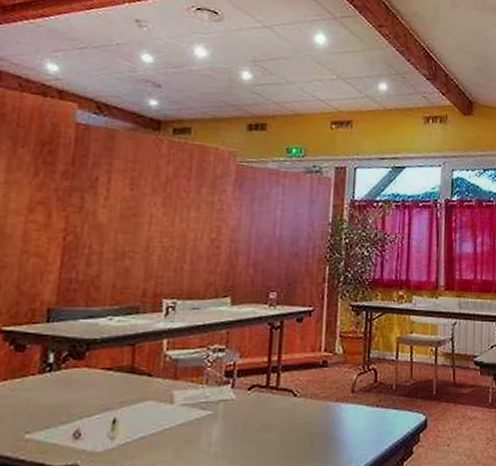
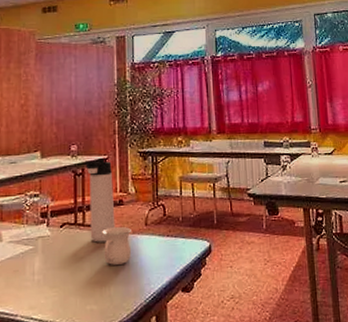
thermos bottle: none [284,309,318,410] -> present [84,157,115,243]
mug: none [298,392,335,438] -> present [102,226,131,265]

